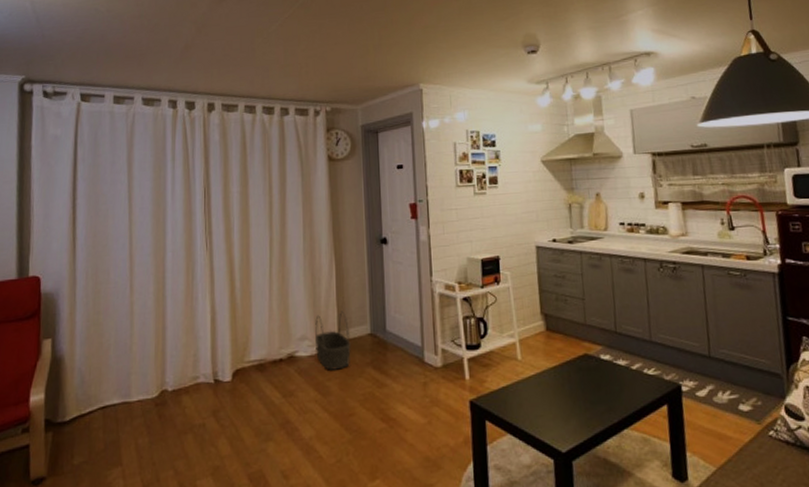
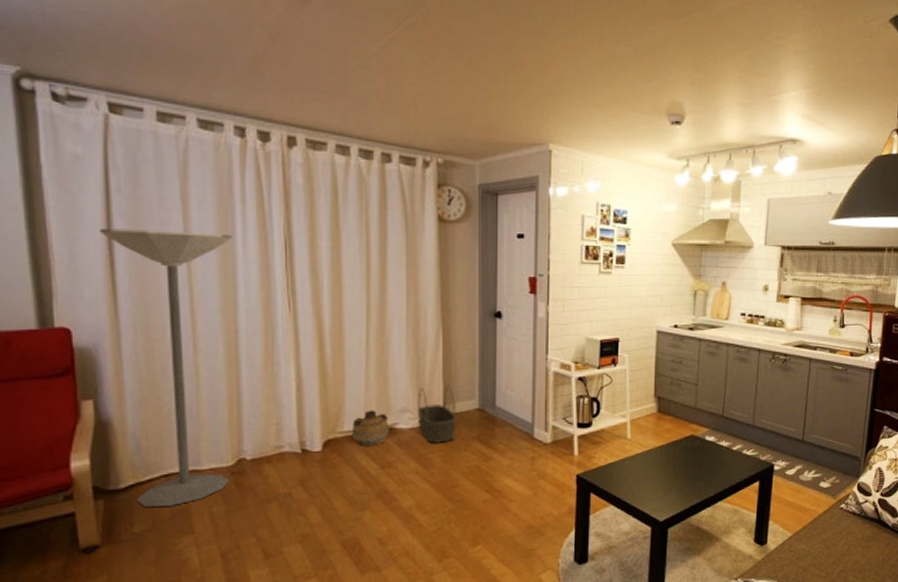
floor lamp: none [67,187,164,439] -> present [100,228,233,507]
ceramic jug: none [258,338,290,375] -> present [352,410,389,446]

